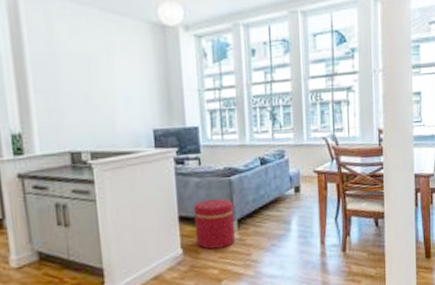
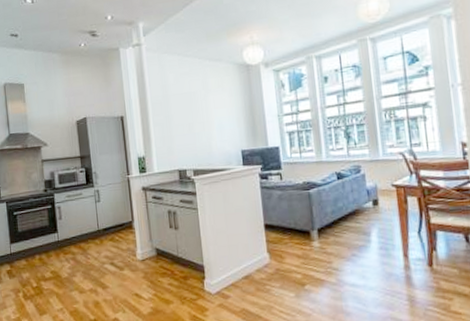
ottoman: present [193,198,236,250] -> none [276,210,317,255]

